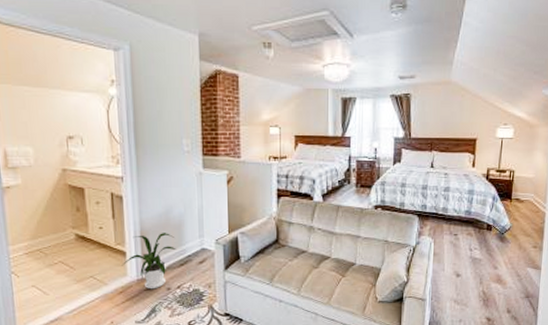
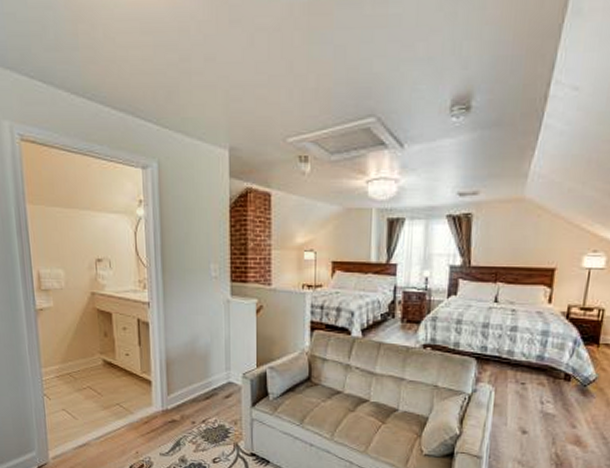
house plant: present [120,233,176,290] -> none [146,363,202,422]

